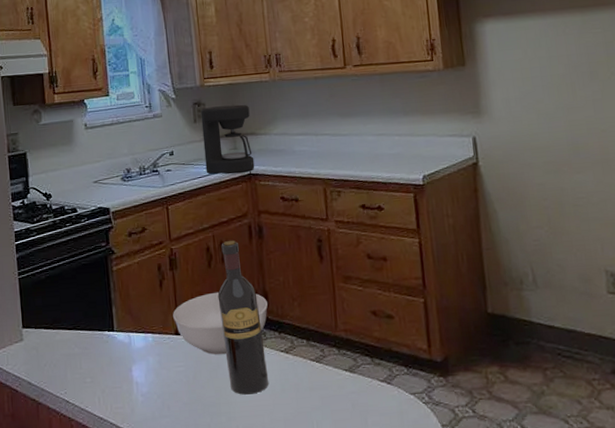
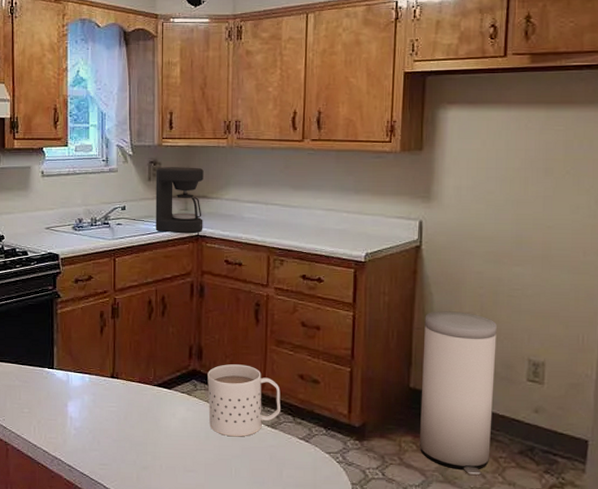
bowl: present [173,292,268,355] -> none [110,342,201,400]
wine bottle: present [217,240,269,395] -> none [154,296,195,438]
mug: none [276,306,357,387] -> present [207,364,281,437]
pedal bin: none [492,227,582,403] -> present [419,311,497,476]

